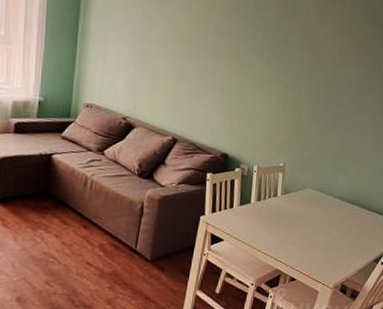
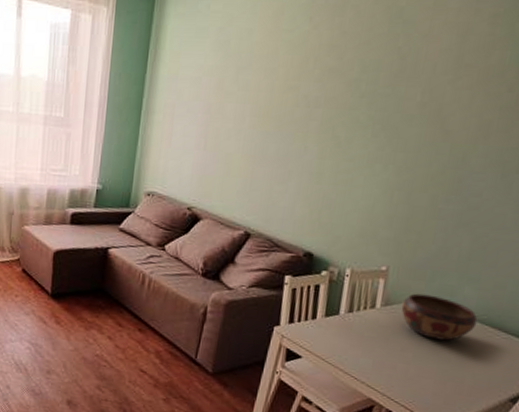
decorative bowl: none [296,183,349,219] -> present [401,293,478,341]

